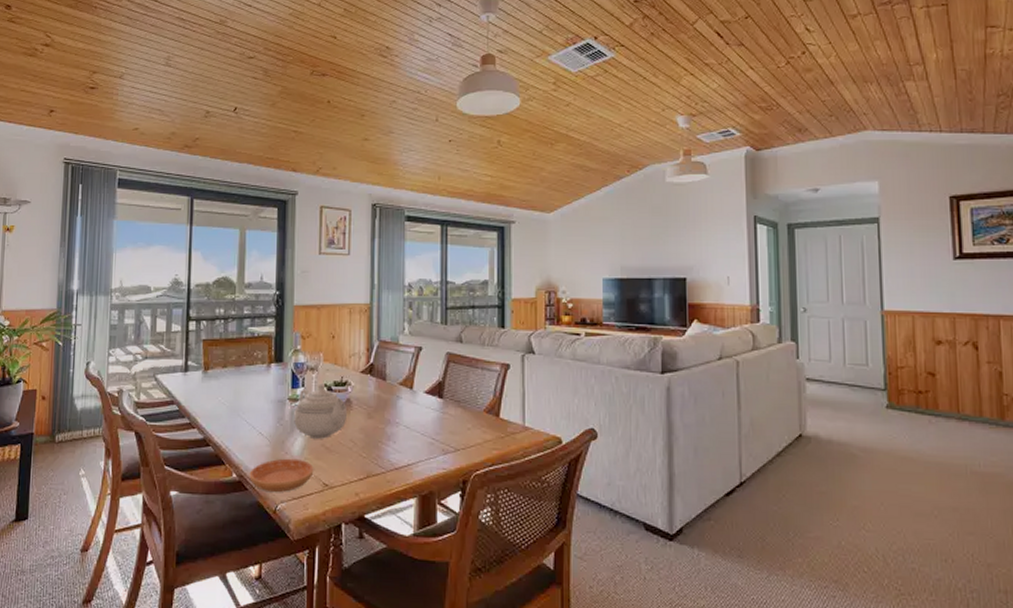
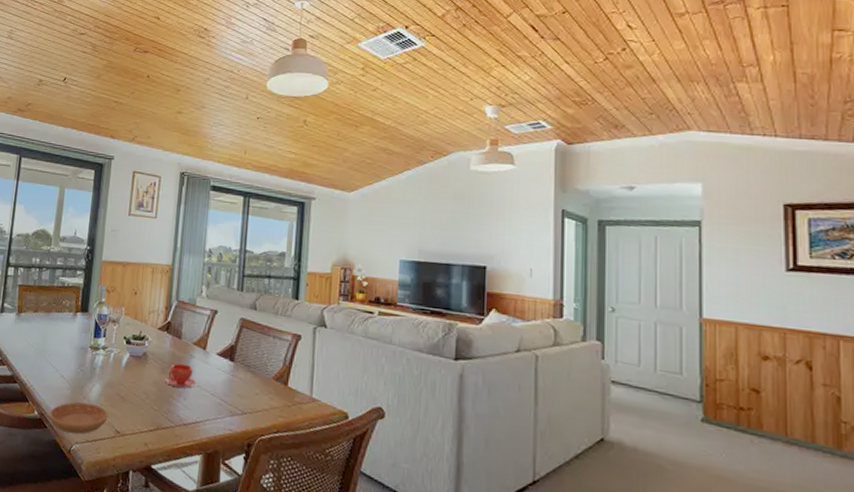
teapot: present [294,383,348,439] -> none [93,335,144,388]
teacup: none [372,406,405,431] -> present [165,363,196,388]

